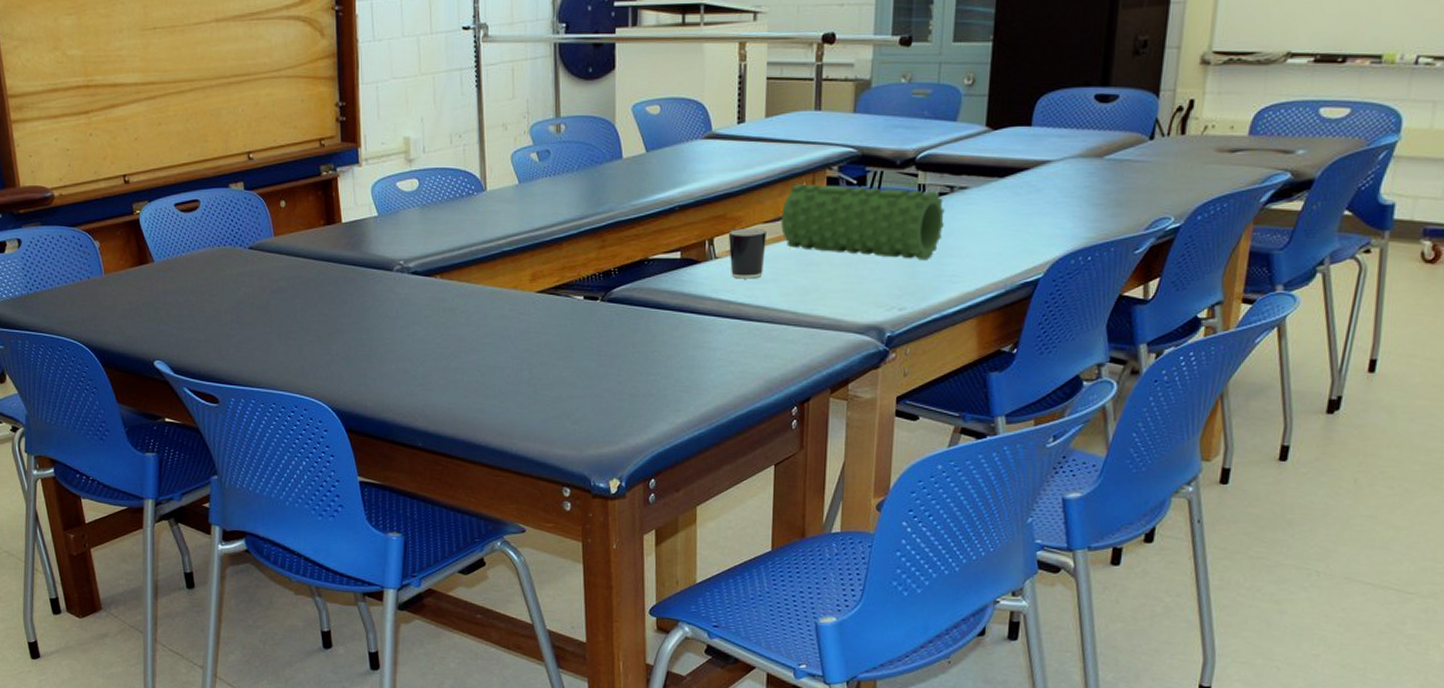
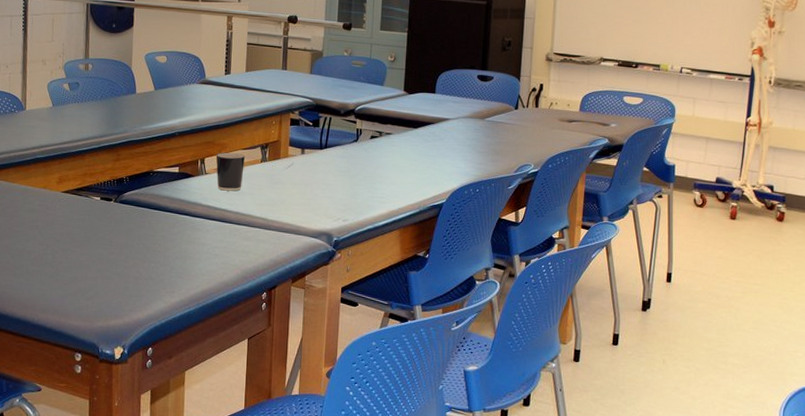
foam roller: present [781,184,945,259] -> none [256,122,376,184]

